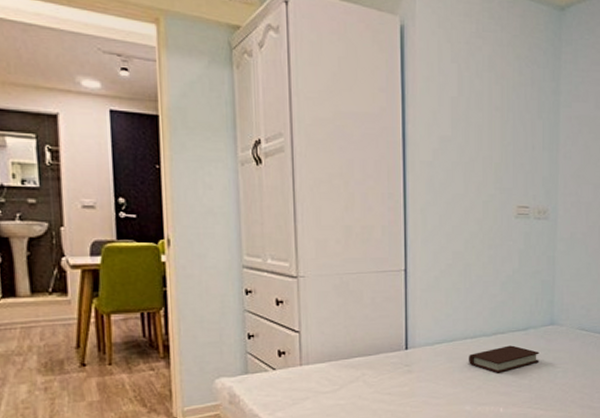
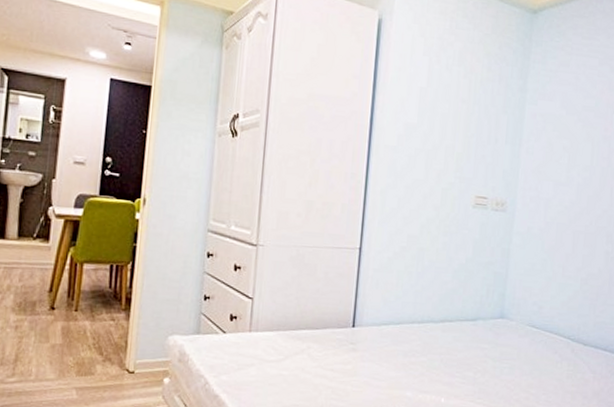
book: present [468,345,540,373] -> none [413,334,487,362]

